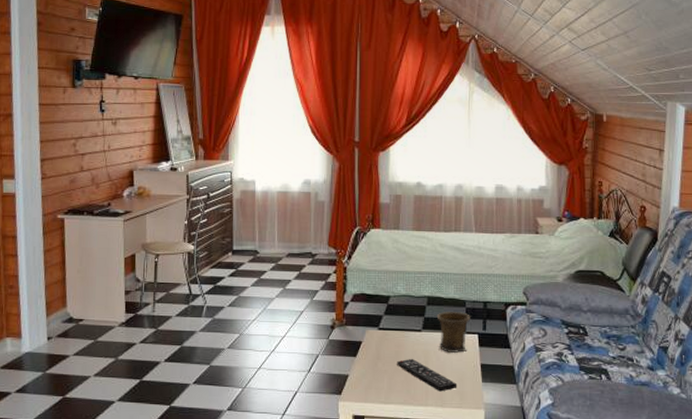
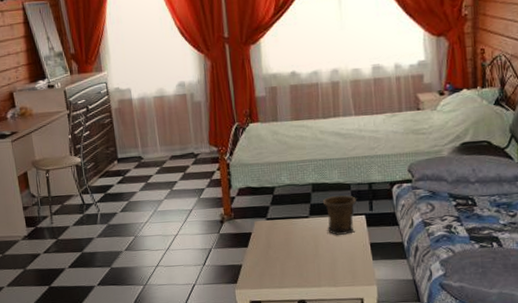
remote control: present [397,358,458,392] -> none [287,243,349,273]

